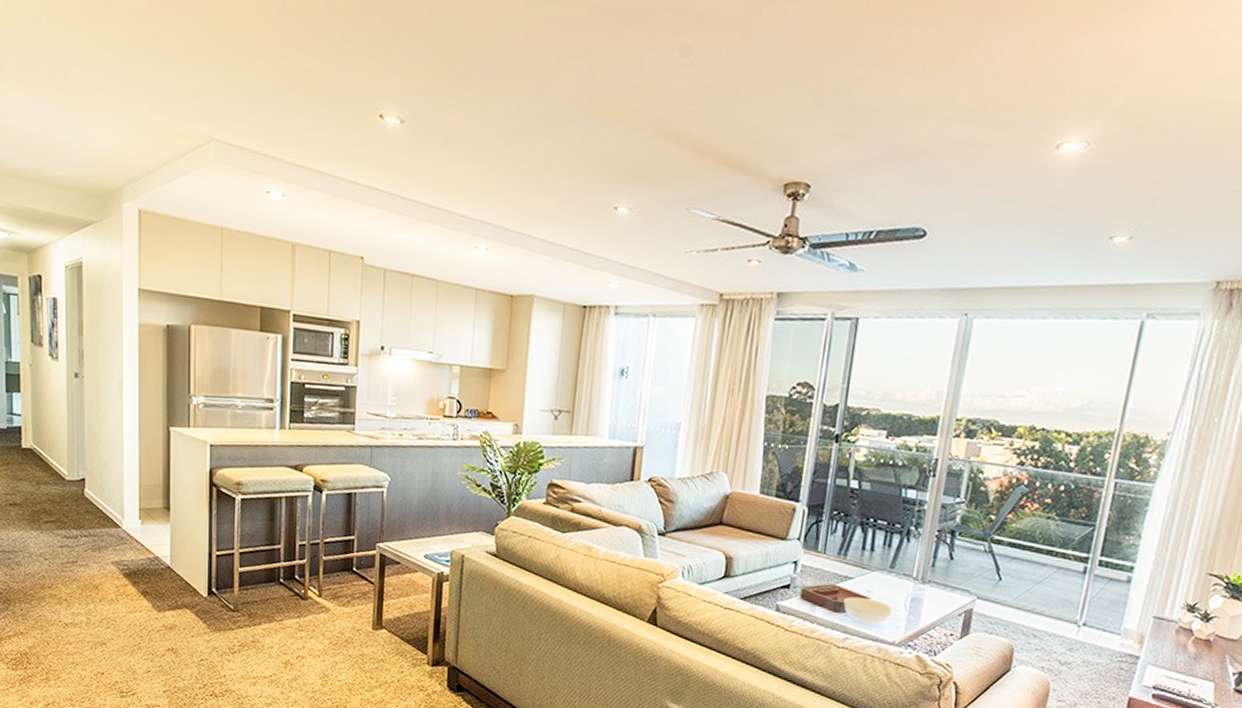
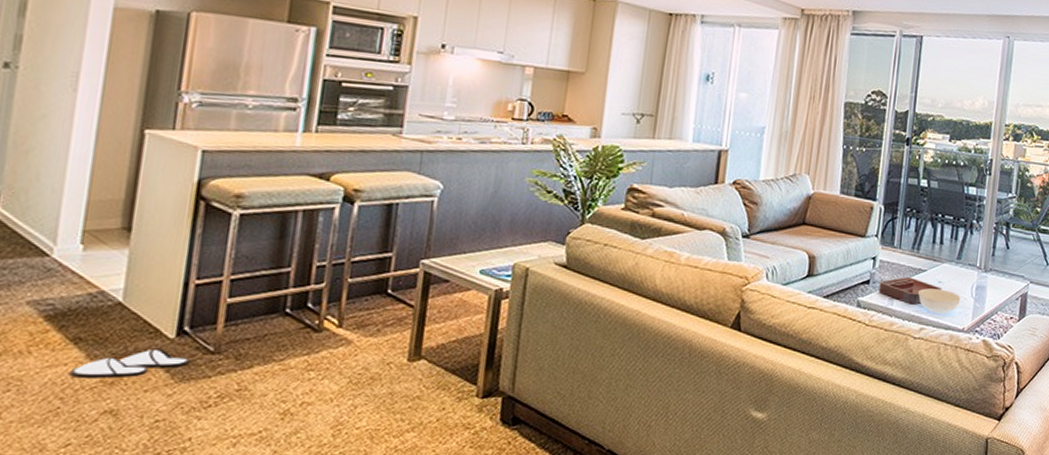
slippers: none [144,603,218,625] -> present [70,348,190,378]

